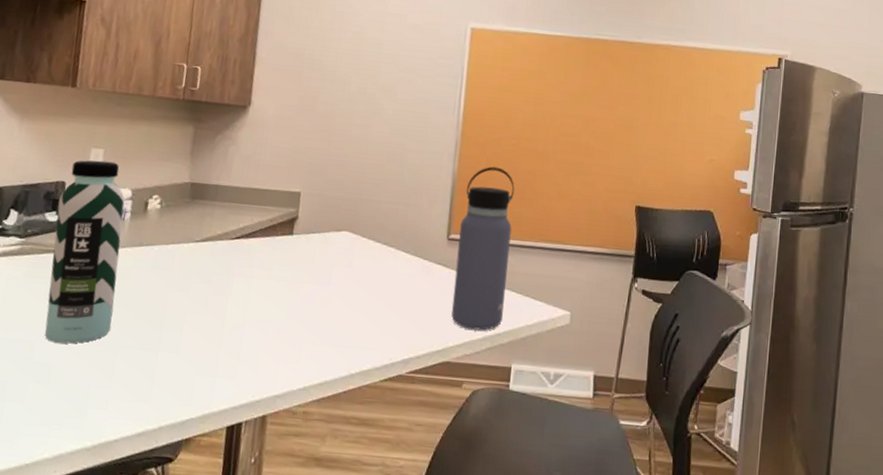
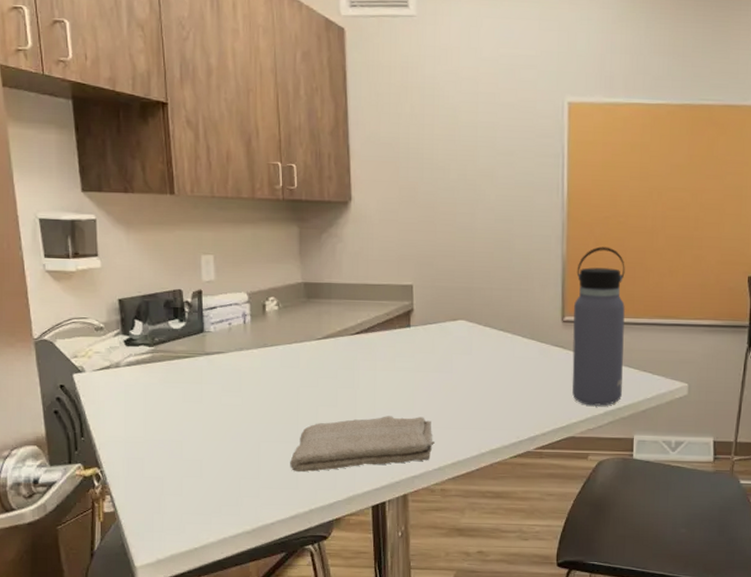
water bottle: present [45,160,125,344] -> none [179,266,251,441]
washcloth: none [145,327,303,384] -> present [290,416,434,472]

